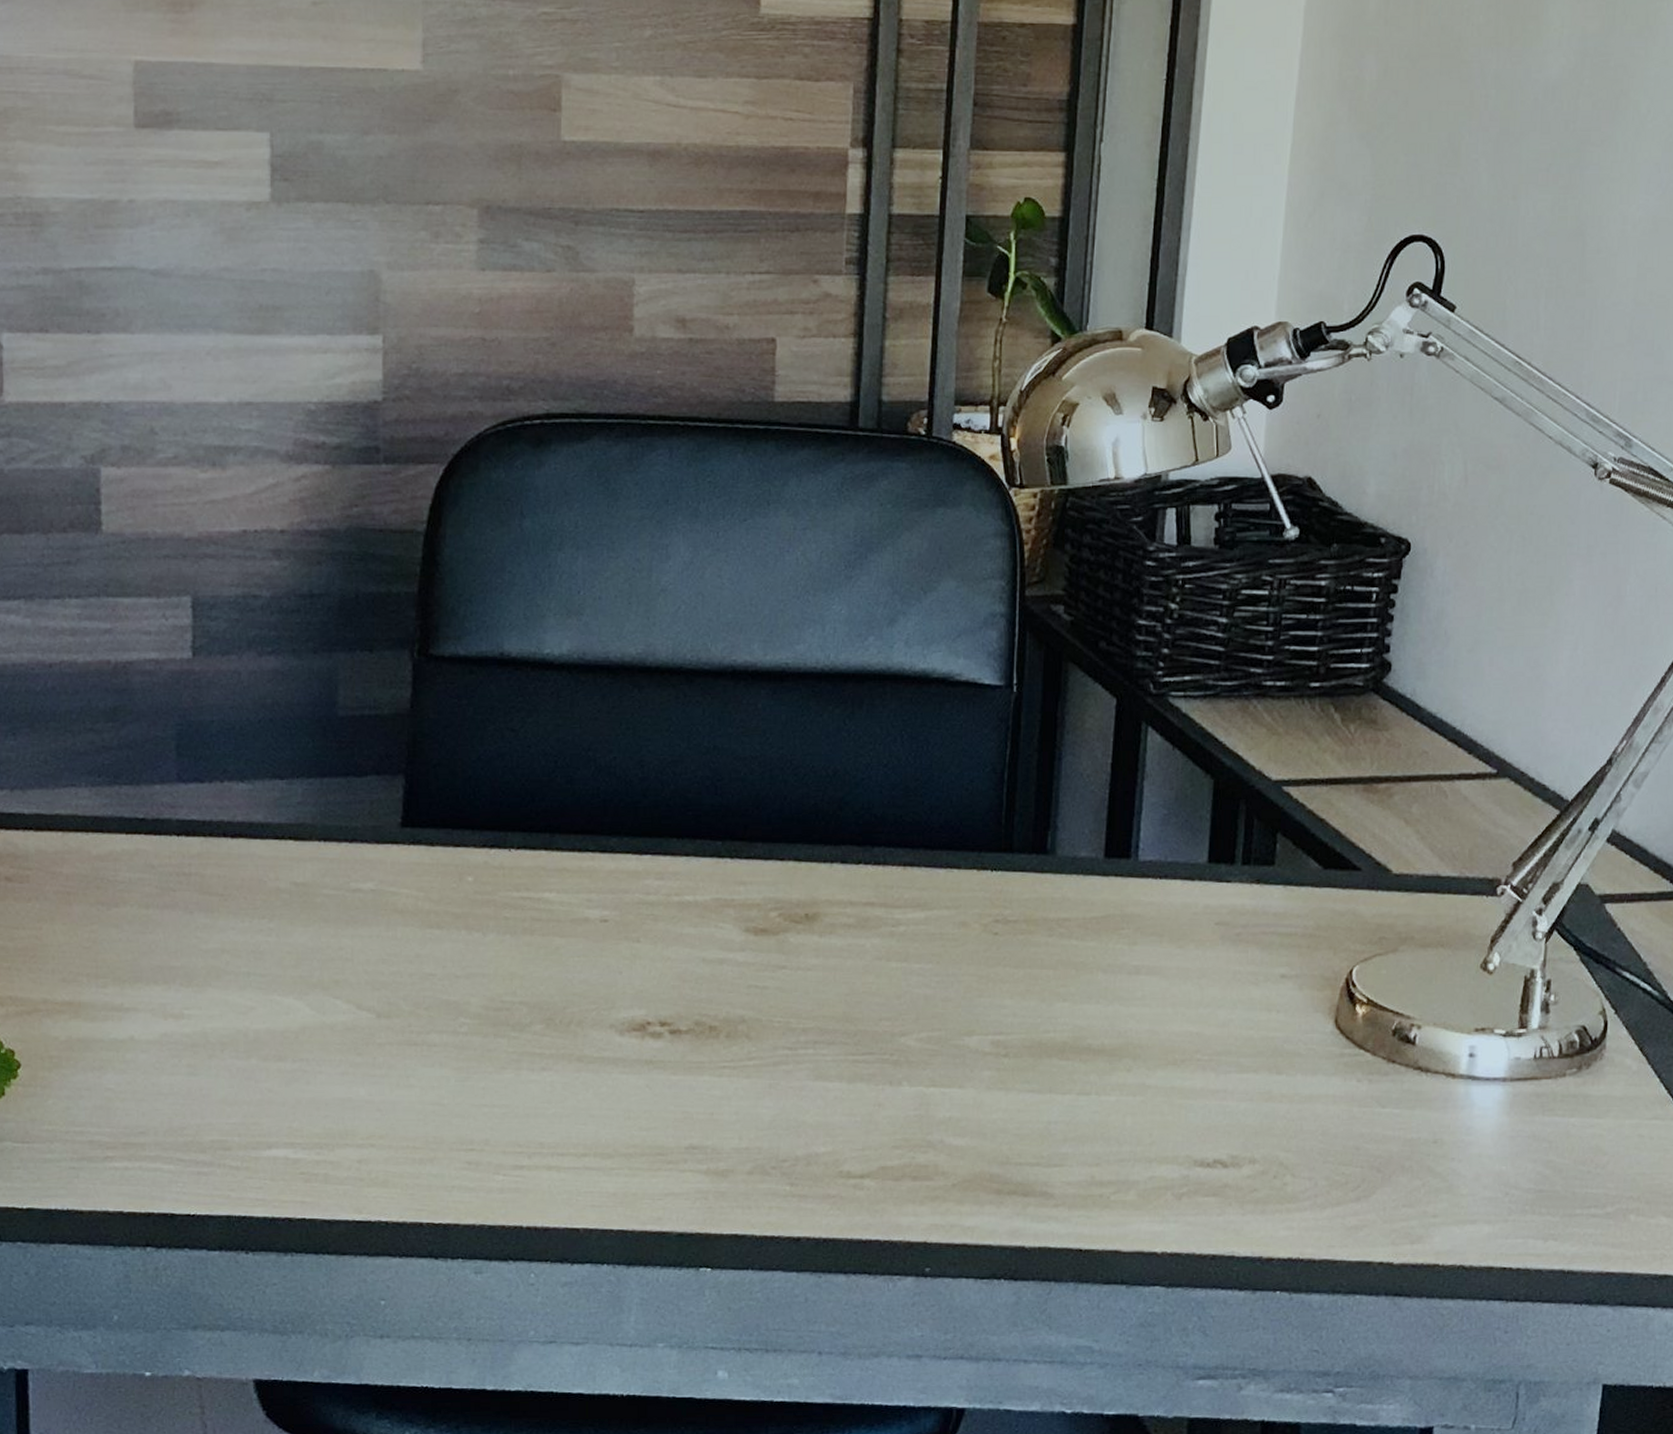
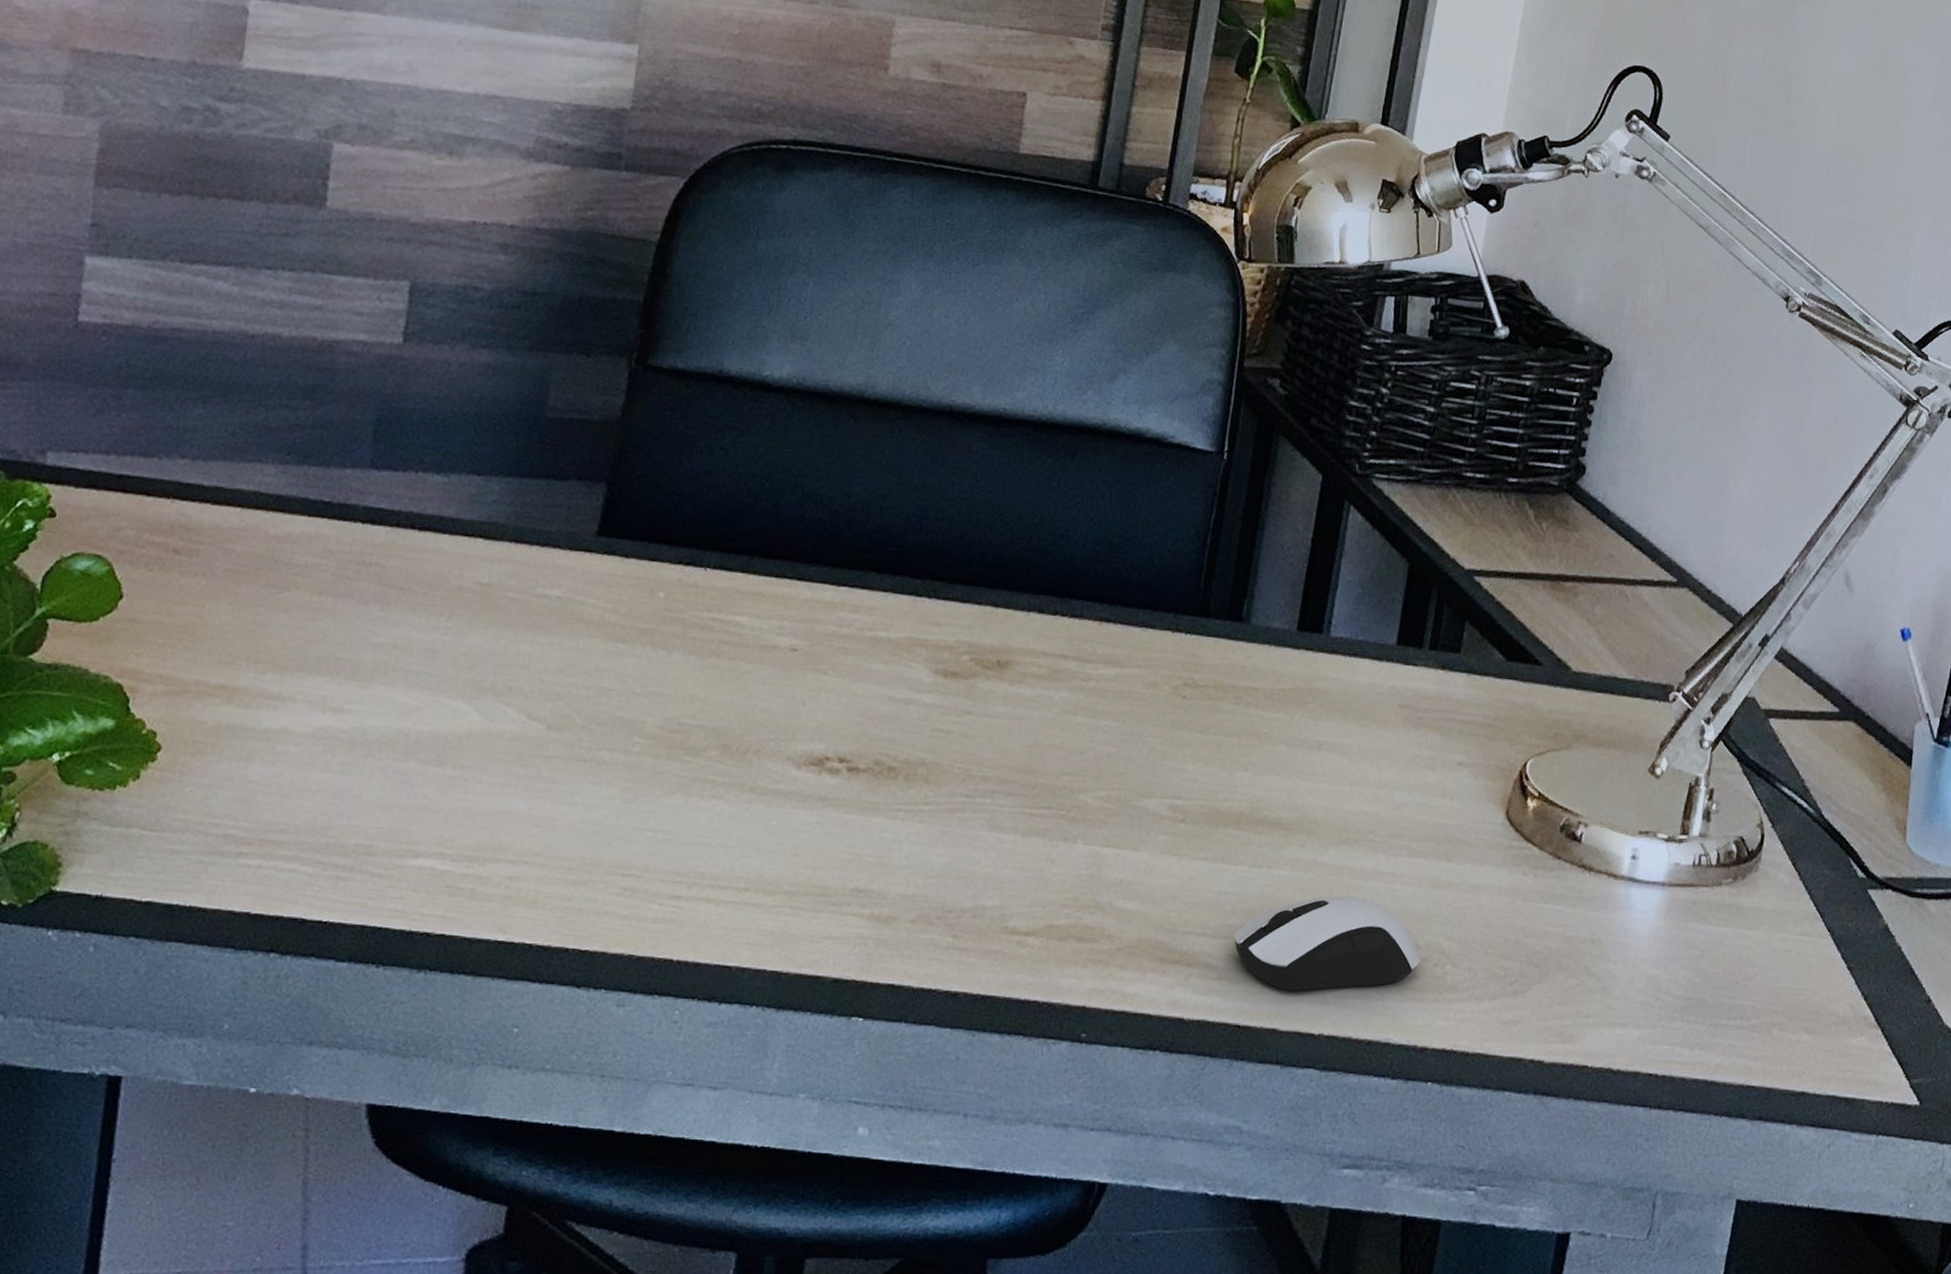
computer mouse: none [1068,1116,1259,1213] -> present [1234,896,1421,992]

